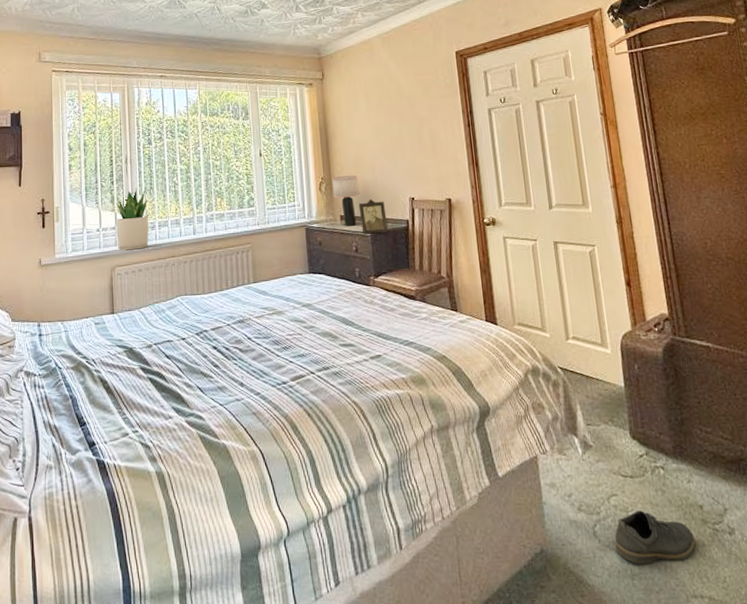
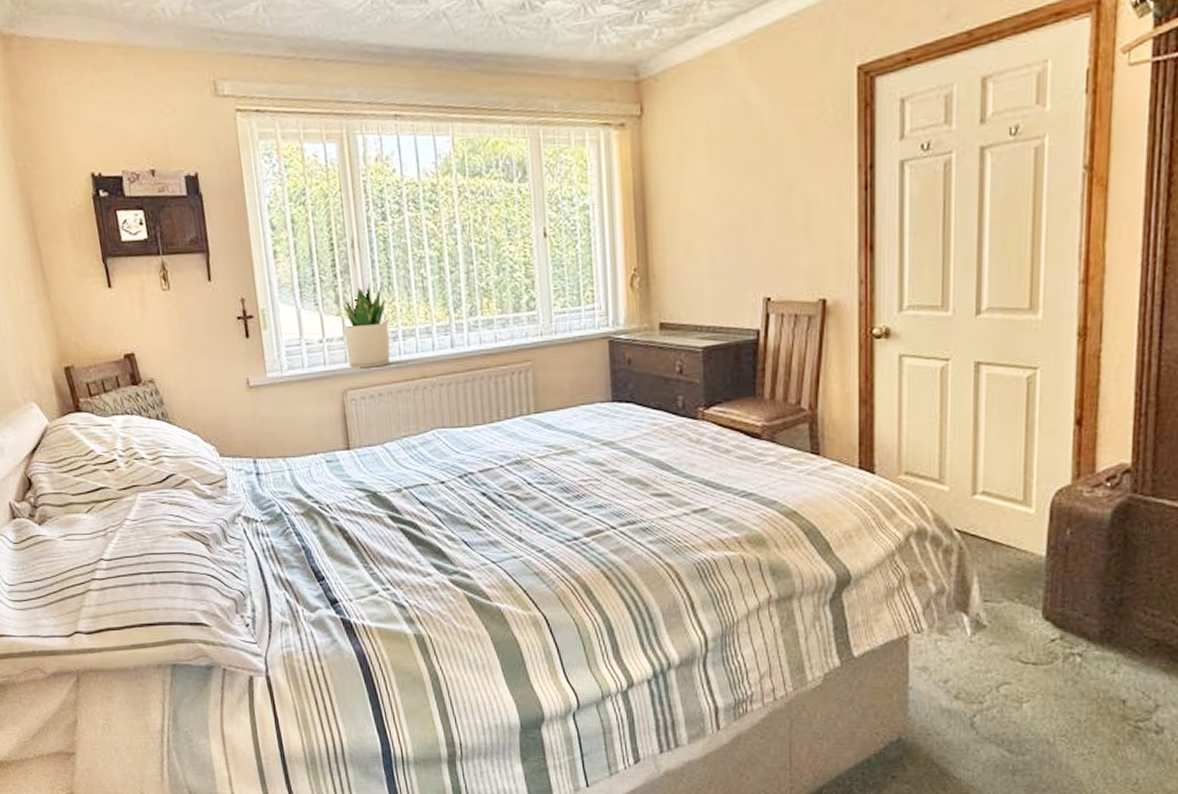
table lamp: present [331,175,361,226] -> none [649,264,691,338]
photo frame: present [358,198,388,234] -> none [687,299,728,349]
shoe: present [615,510,696,565] -> none [997,702,1108,761]

